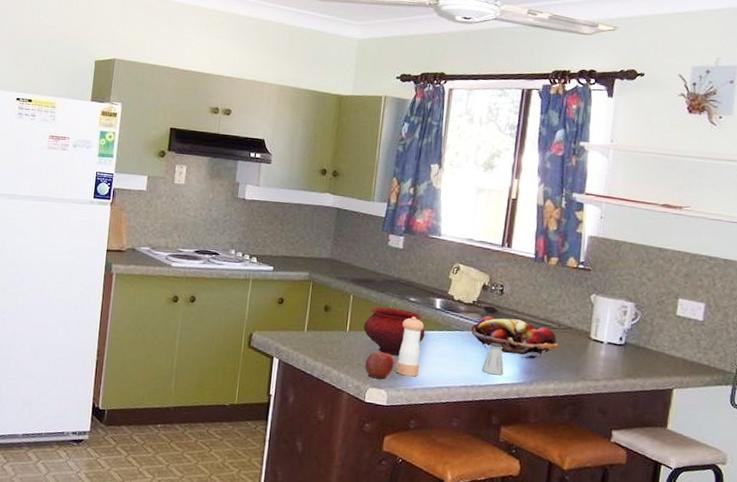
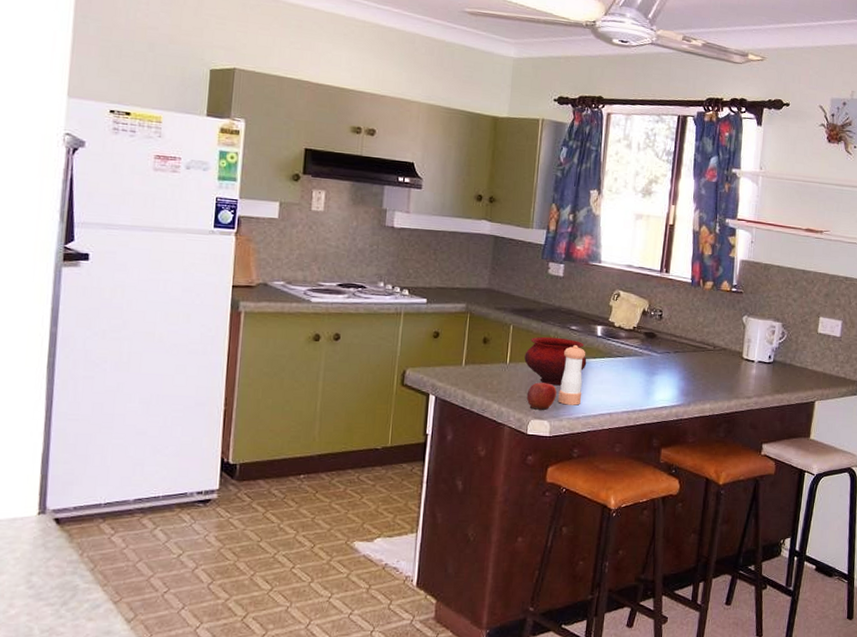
fruit basket: present [470,315,559,359] -> none [631,340,714,381]
saltshaker: present [481,343,504,375] -> none [642,367,664,399]

